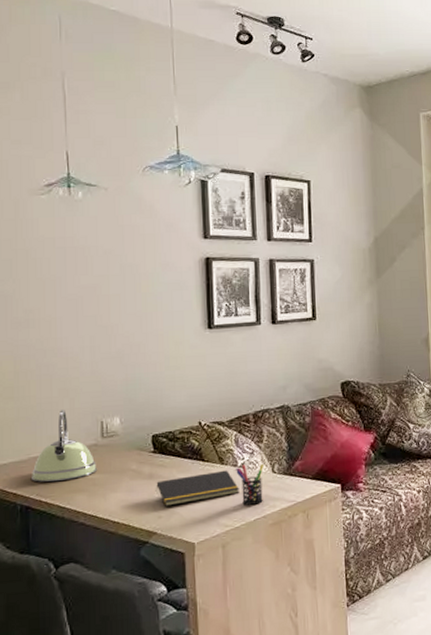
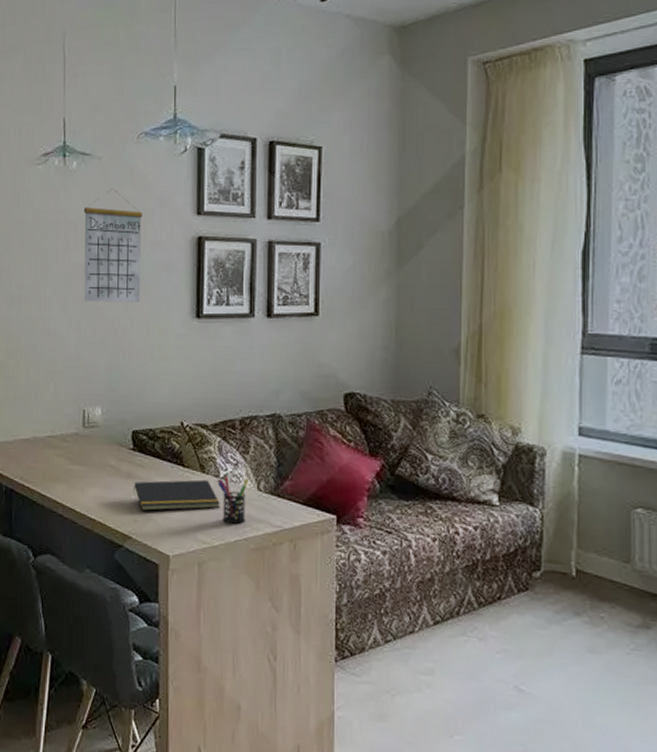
kettle: present [30,410,98,482] -> none [15,393,78,467]
calendar: none [91,216,154,321] -> present [83,188,143,302]

